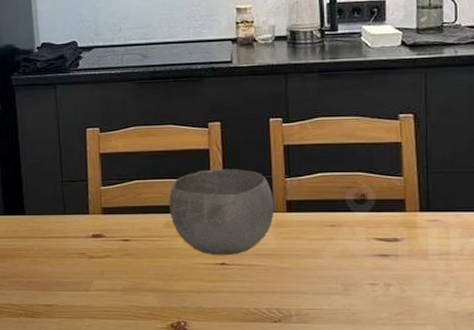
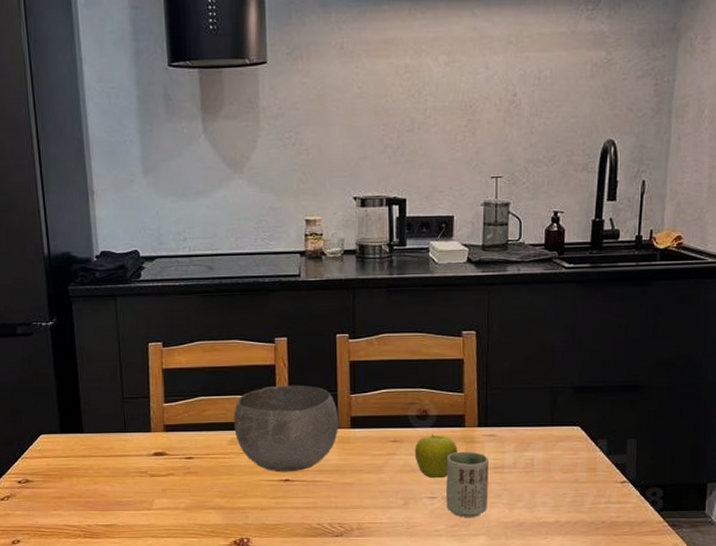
fruit: none [353,219,399,265] -> present [414,434,458,479]
cup: none [387,236,434,306] -> present [446,451,488,517]

